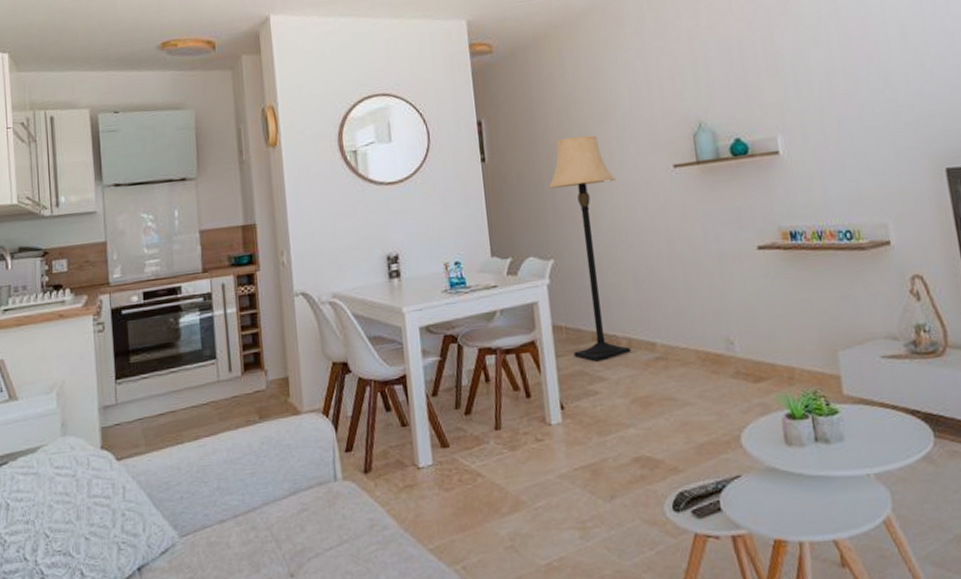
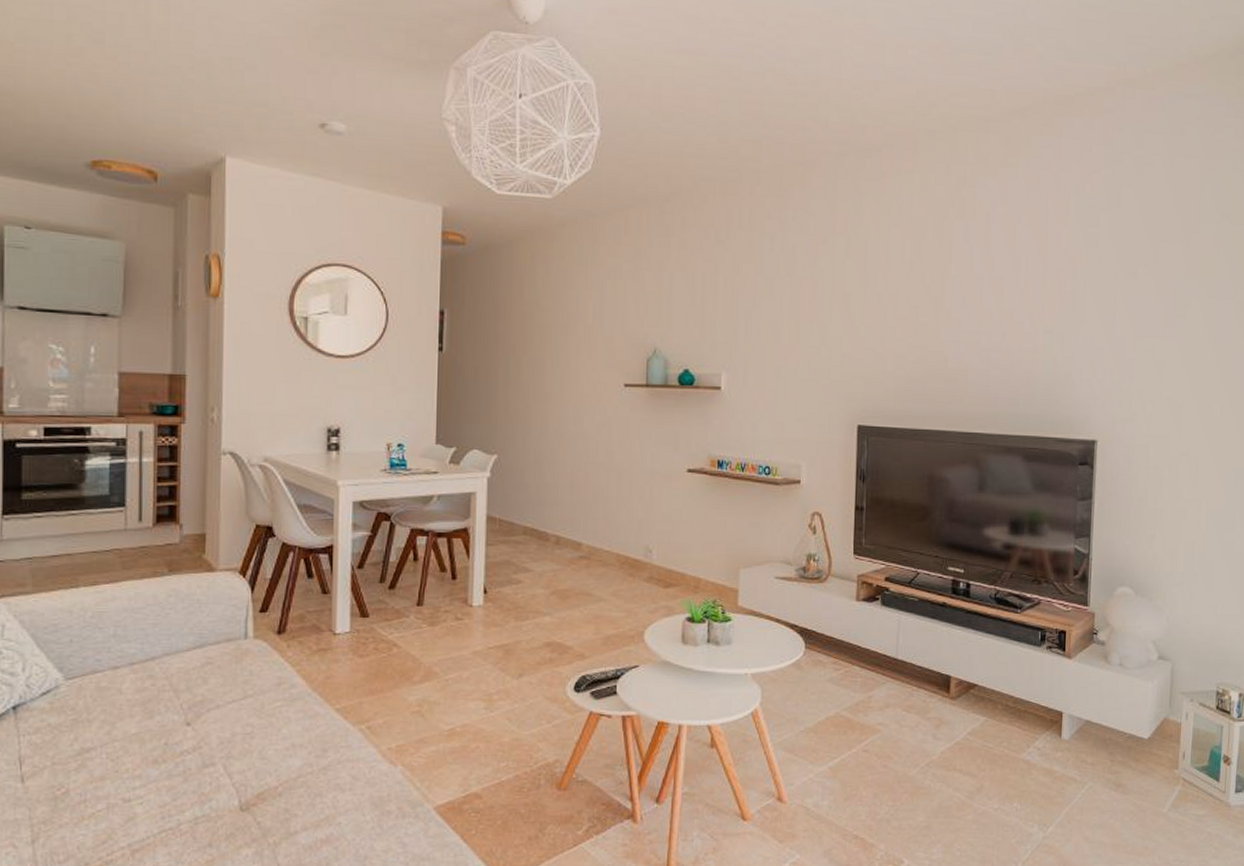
lamp: present [548,135,631,362] -> none [502,342,569,554]

